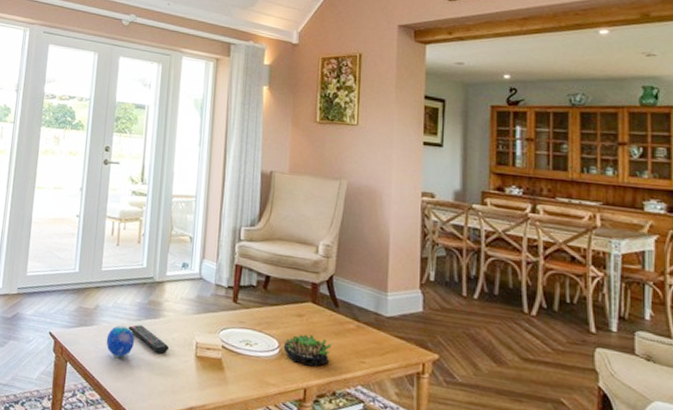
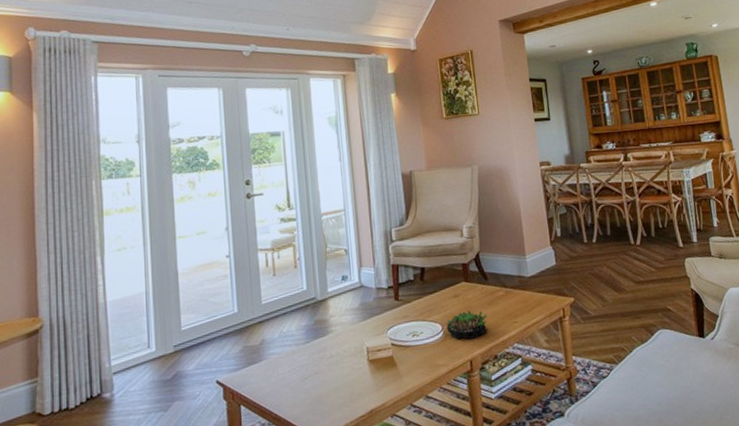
decorative orb: present [106,325,134,358] -> none [277,352,307,385]
remote control: present [129,324,169,355] -> none [299,346,341,370]

